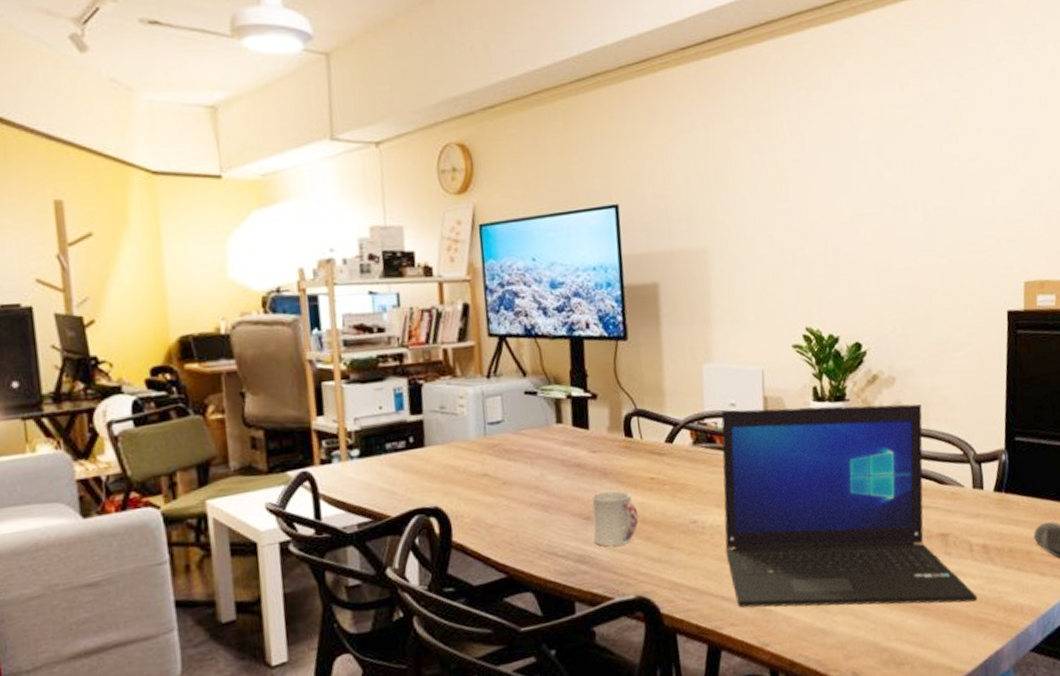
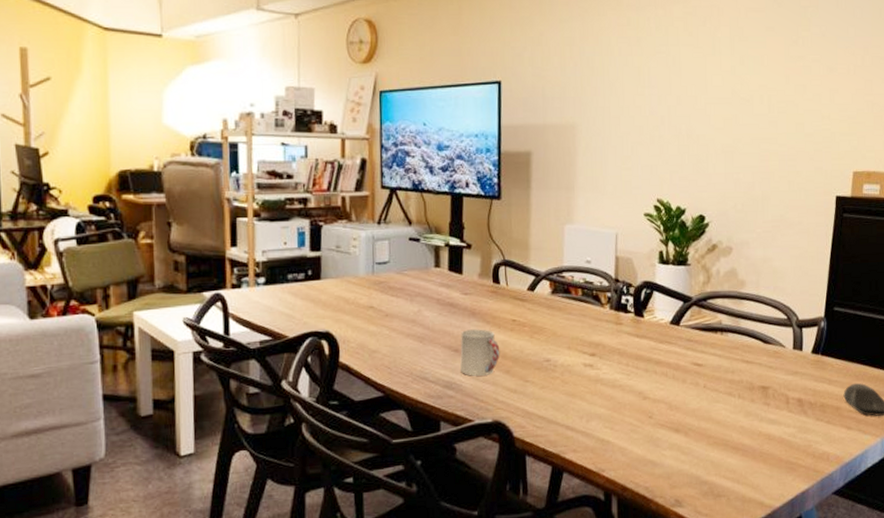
laptop: present [721,403,978,608] -> none [573,266,790,448]

